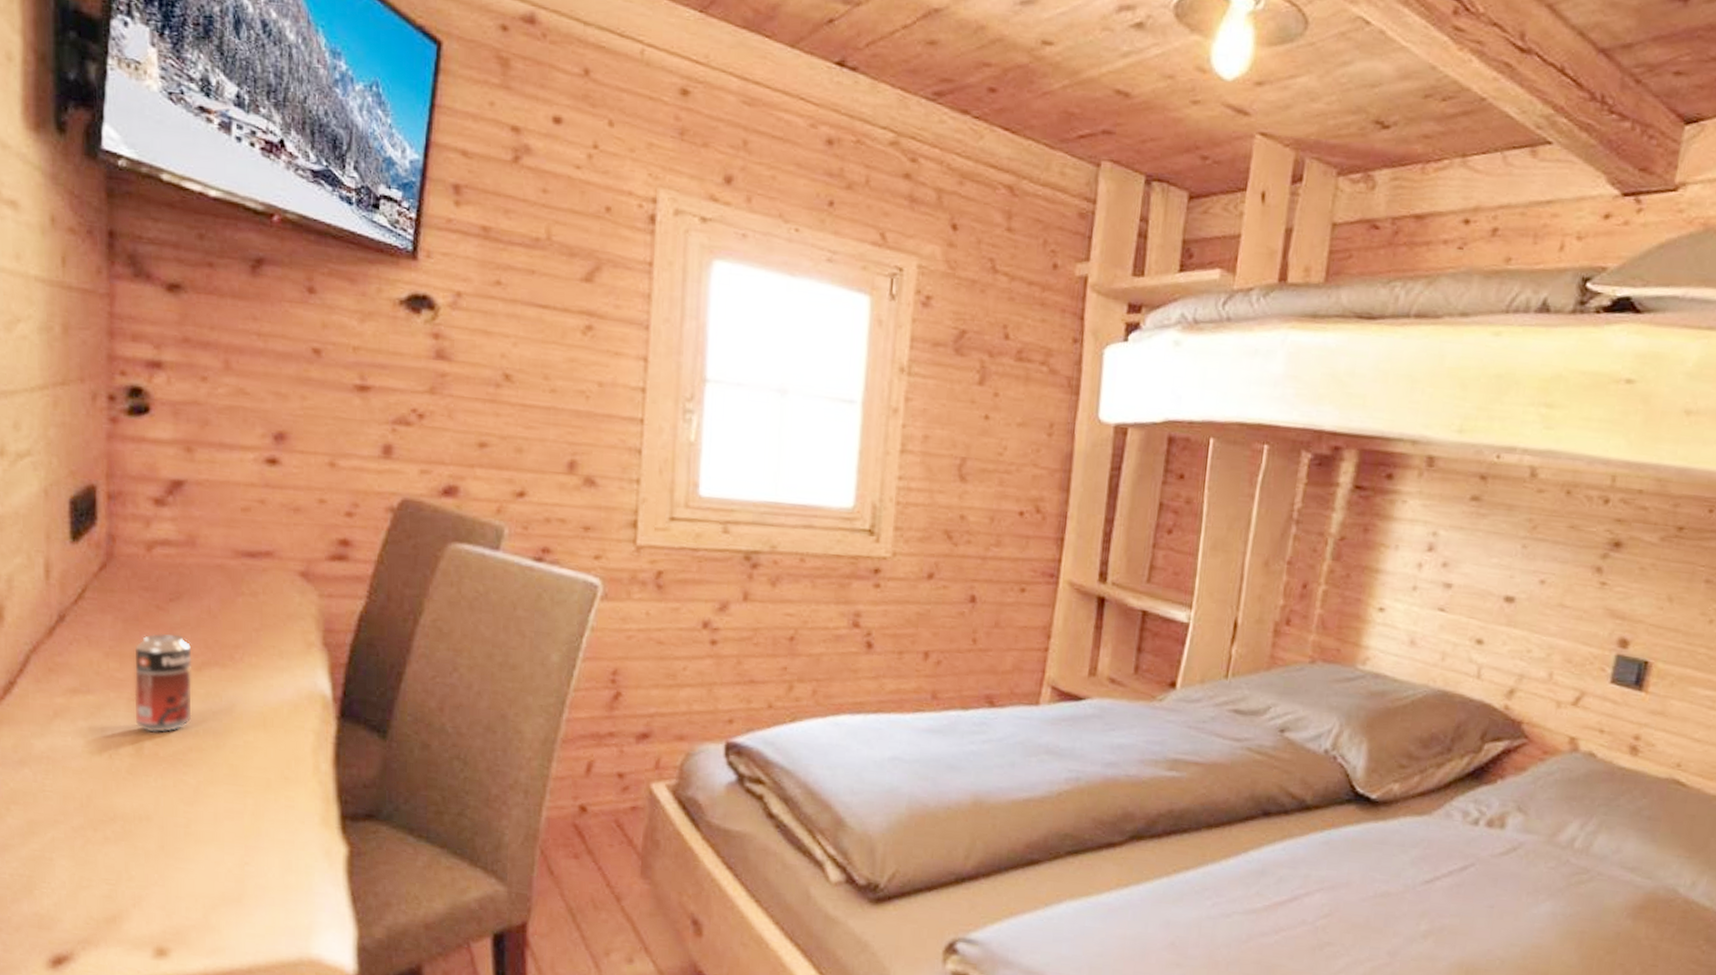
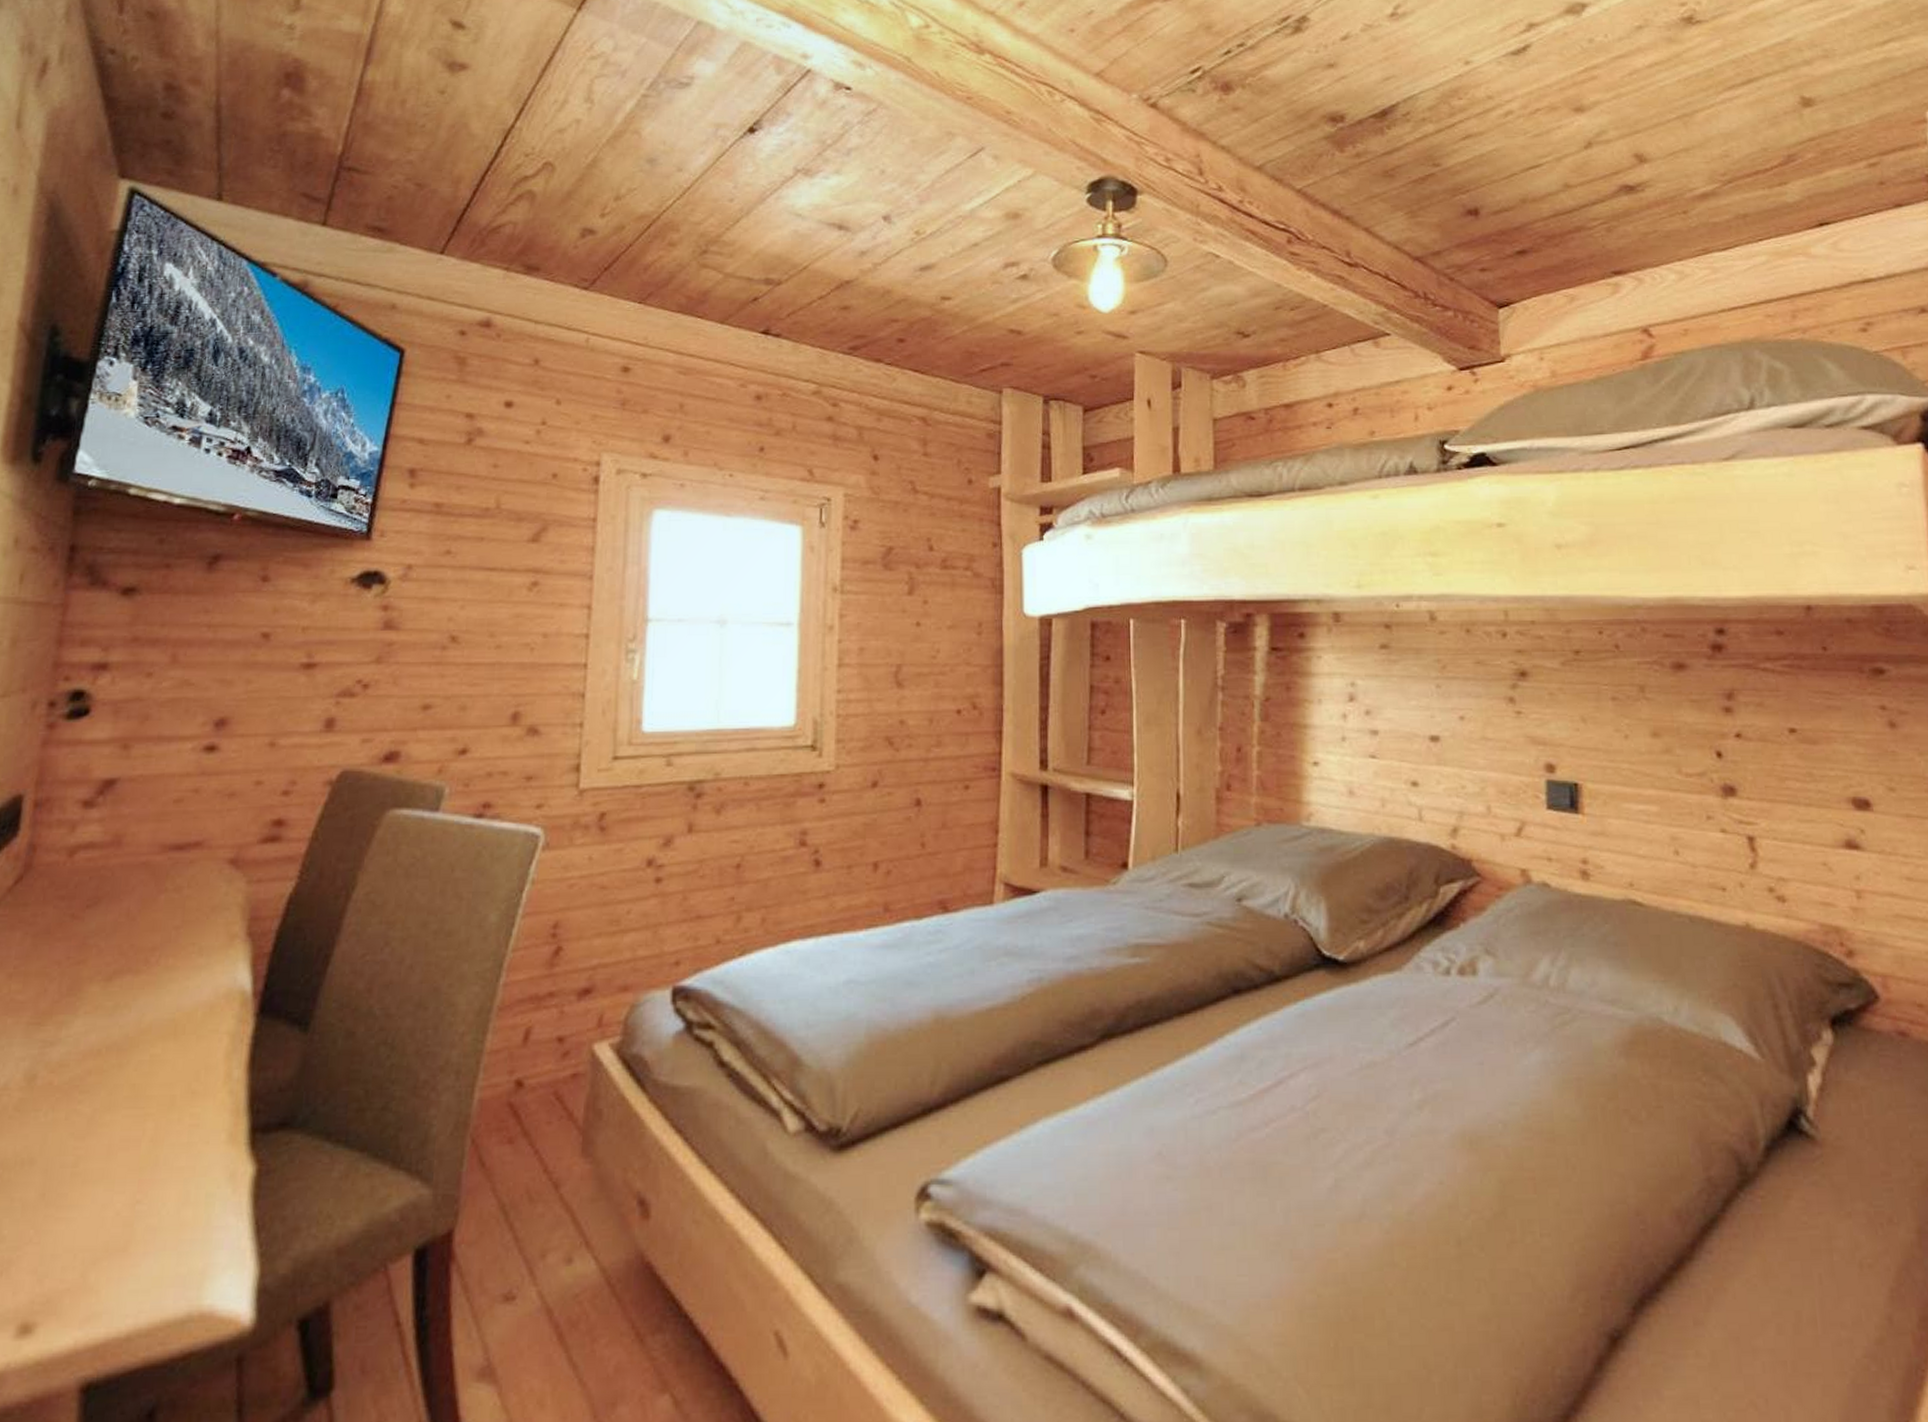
beverage can: present [134,633,192,733] -> none [32,943,104,1059]

